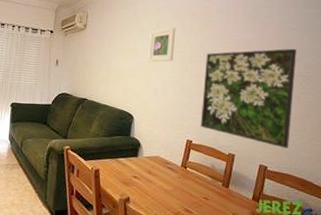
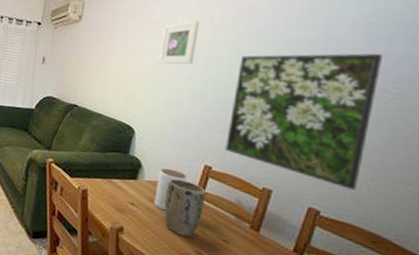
jar: none [151,145,174,180] -> present [154,168,187,211]
plant pot: none [159,153,189,198] -> present [164,178,206,237]

